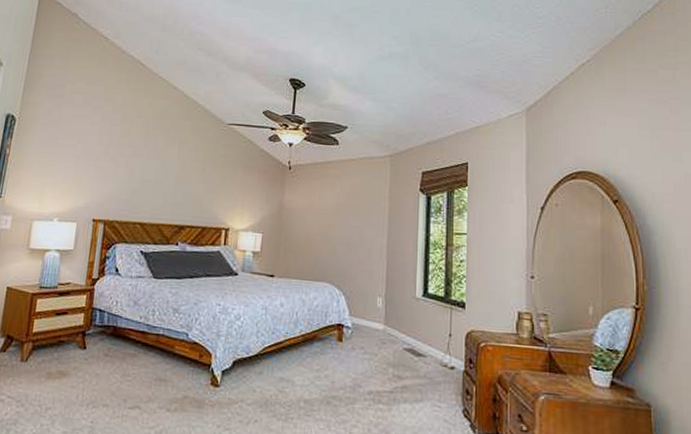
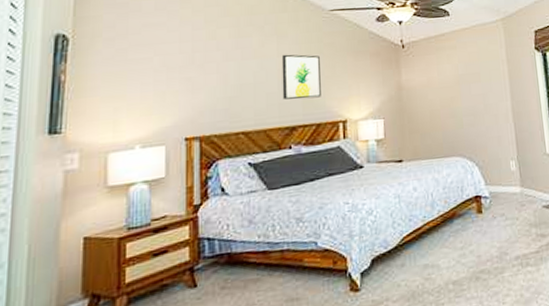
wall art: none [176,159,213,203] -> present [281,54,321,100]

